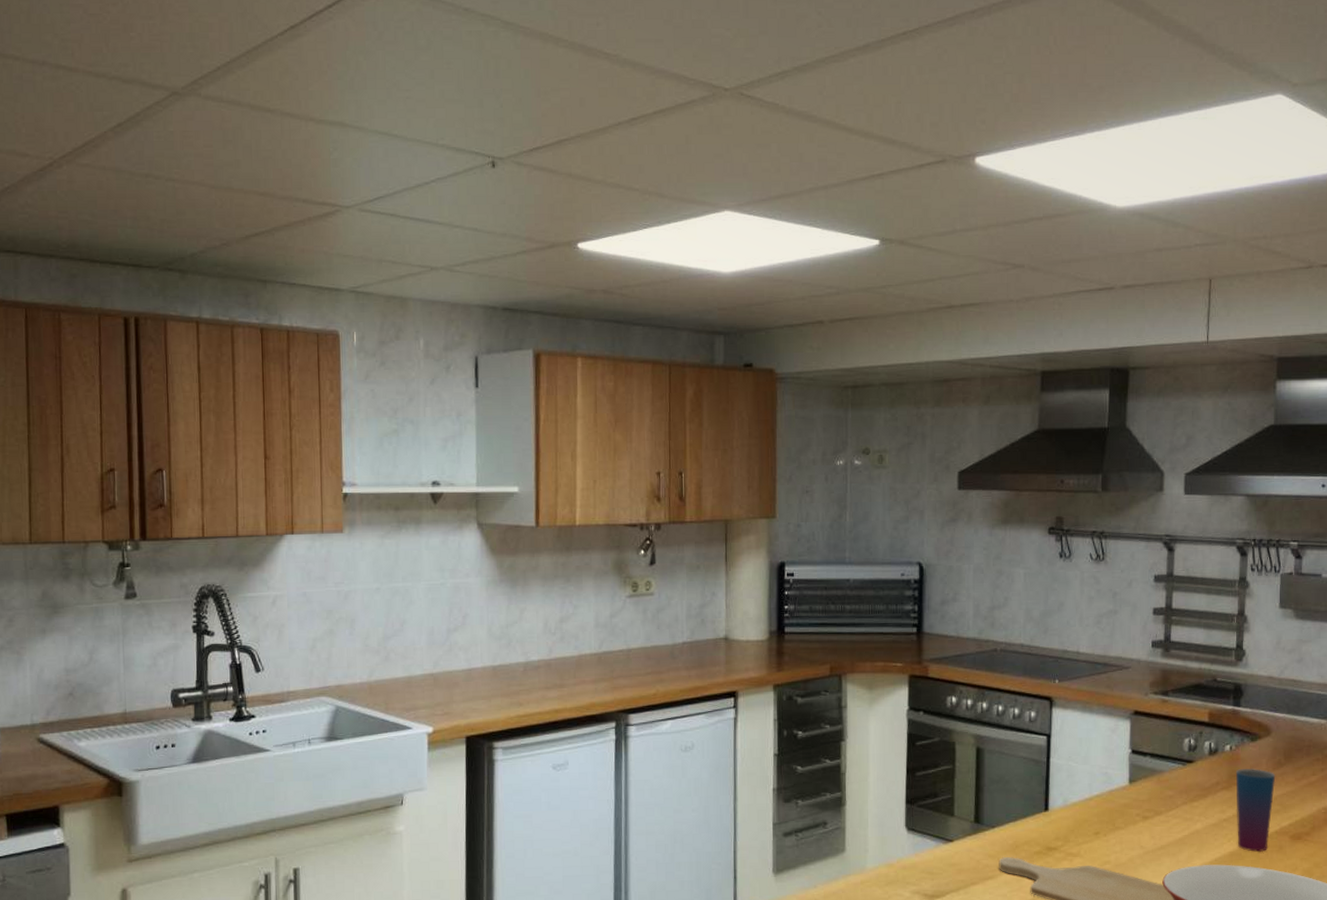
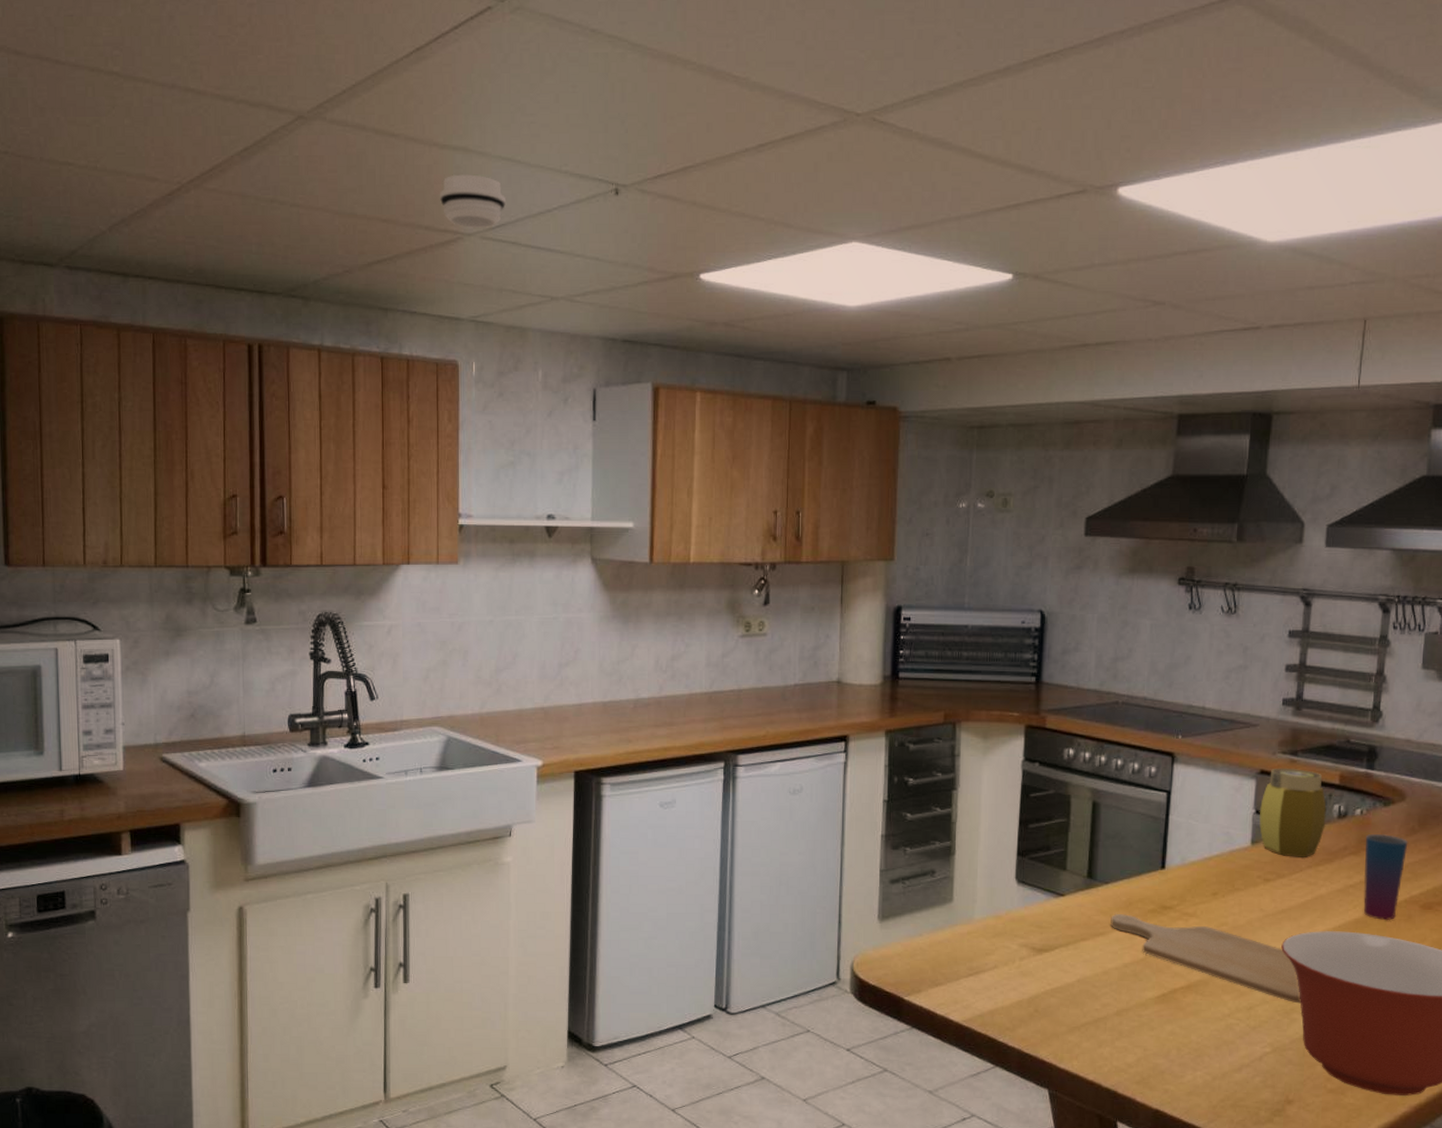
smoke detector: none [316,148,383,202] -> present [439,174,505,229]
jar: none [1136,707,1198,794] -> present [1259,768,1327,857]

